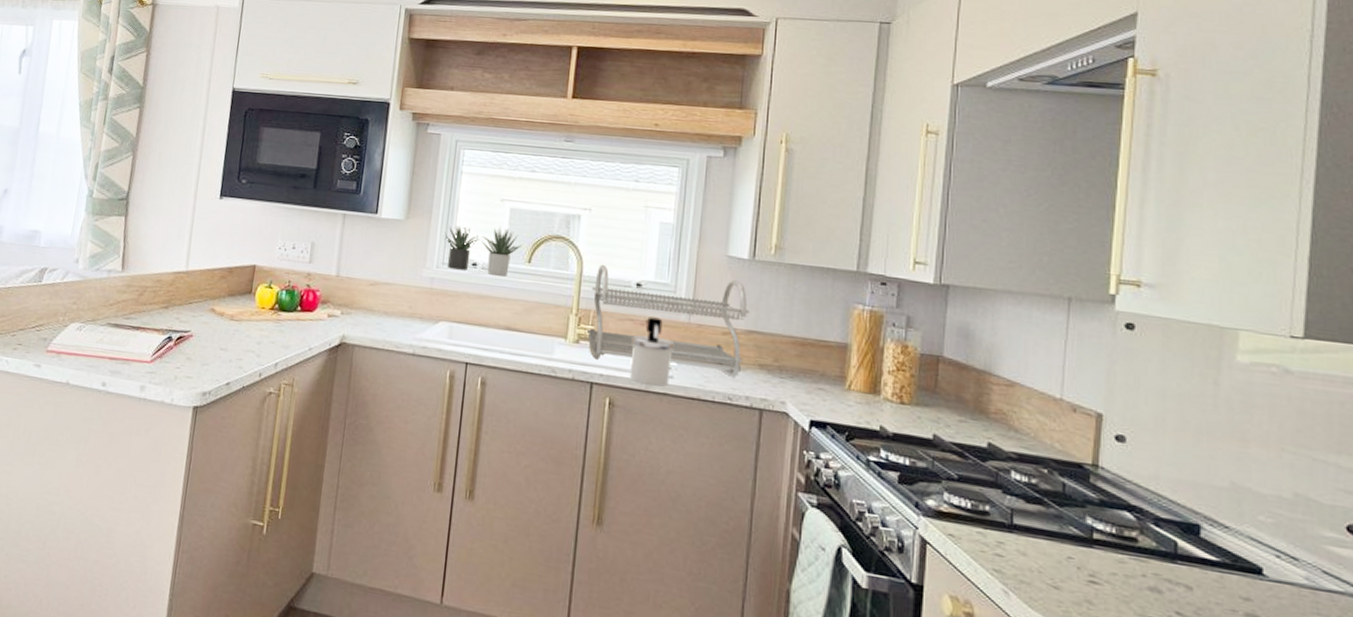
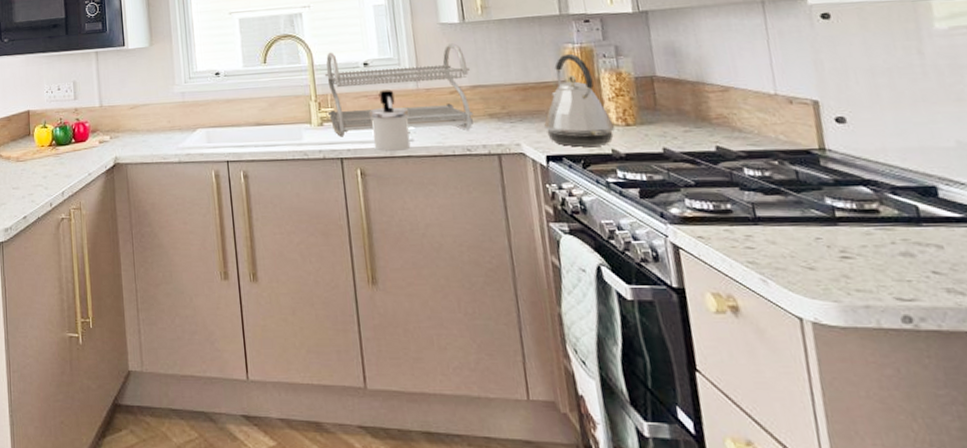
succulent plant: present [443,225,522,278] -> none [185,36,255,82]
kettle: none [815,314,889,420] -> present [544,53,616,147]

